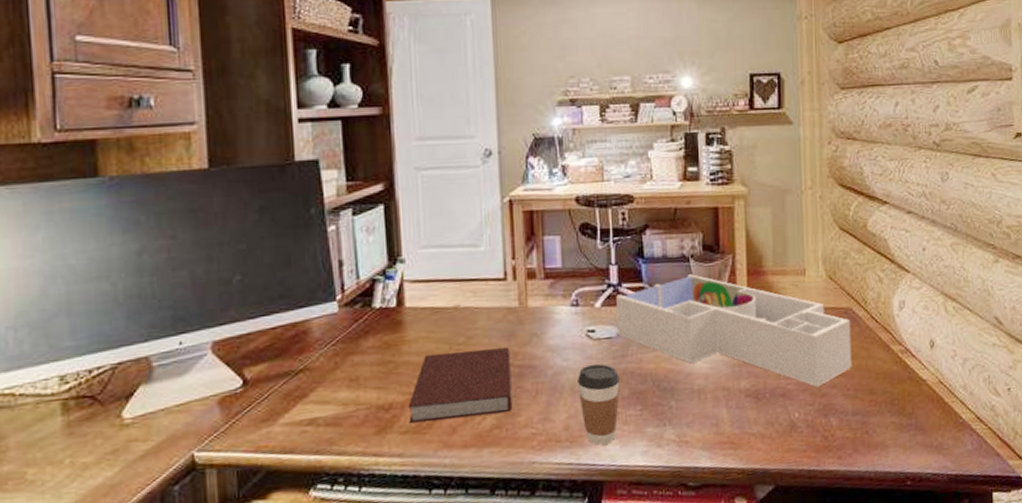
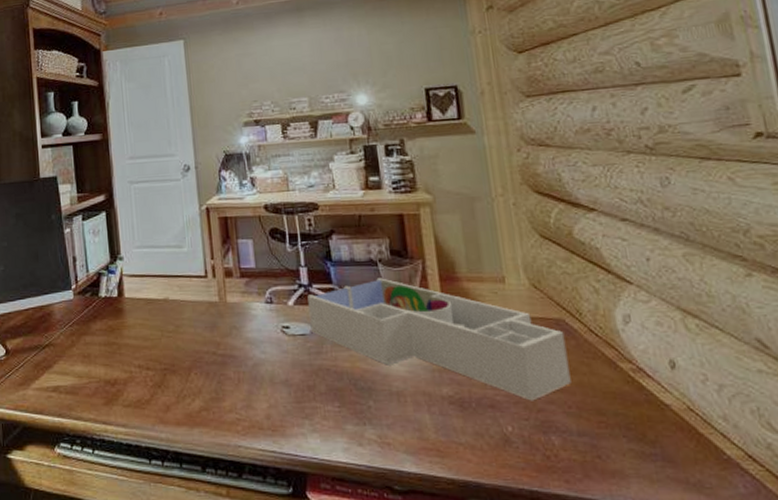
notebook: present [408,348,513,423] -> none [129,338,218,398]
coffee cup: present [576,363,620,445] -> none [275,358,317,437]

